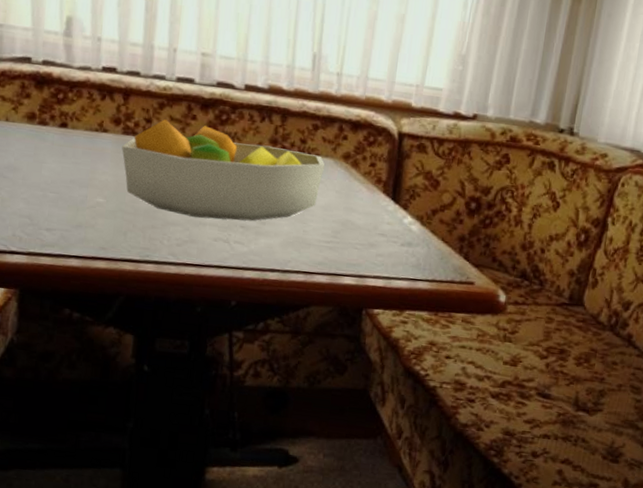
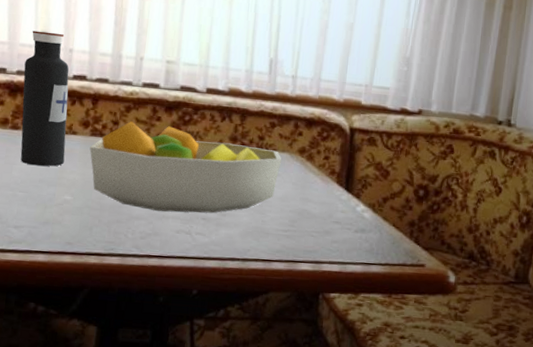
water bottle: none [49,16,98,166] -> present [20,30,69,166]

